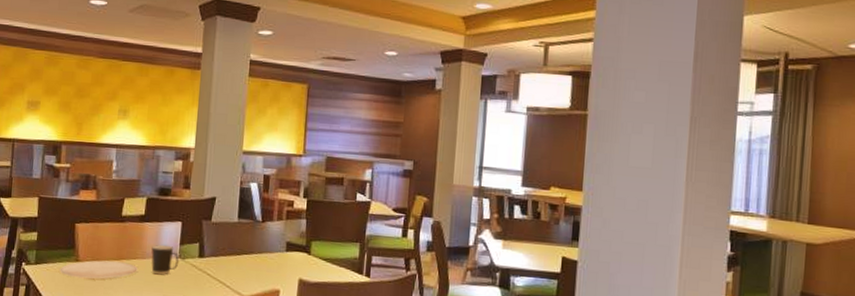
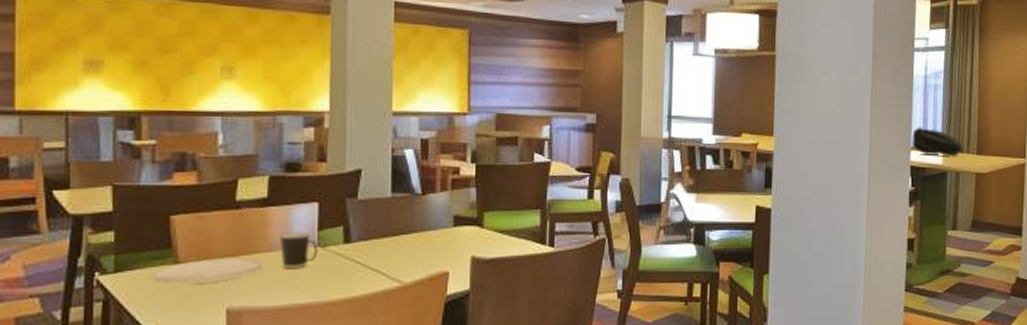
backpack: none [732,191,792,225] -> present [912,127,963,157]

